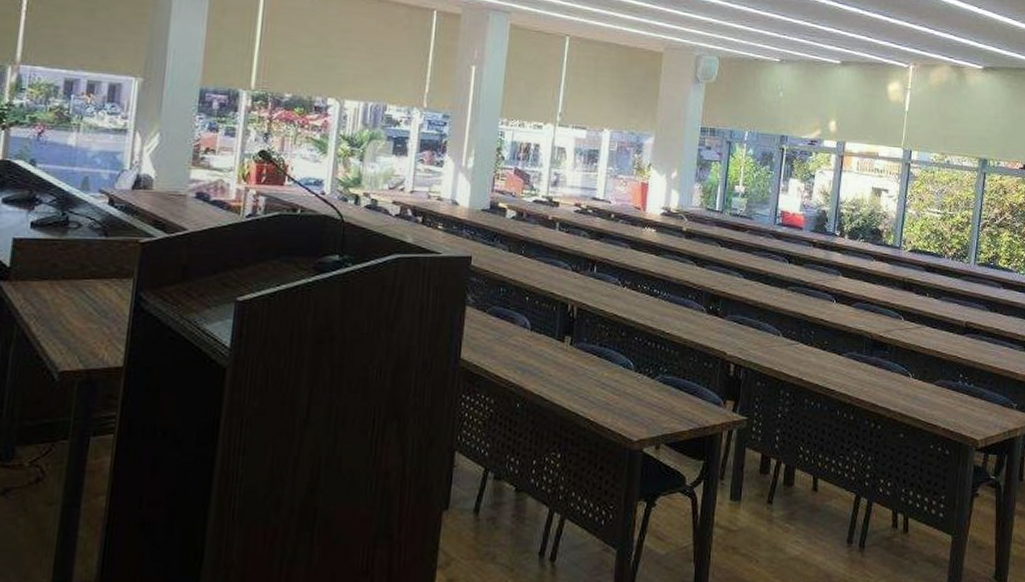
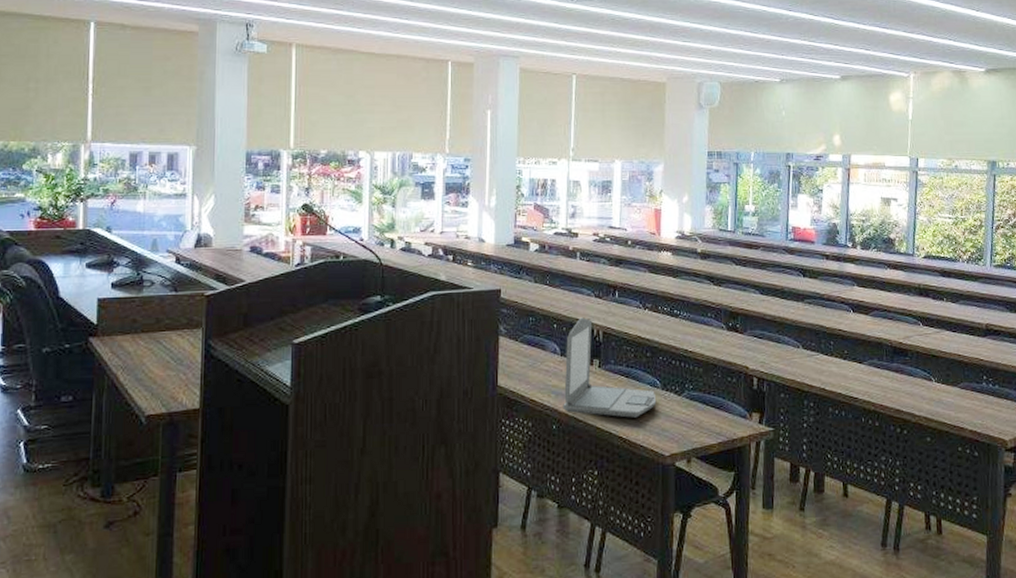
laptop: none [529,291,629,400] -> present [563,317,657,418]

